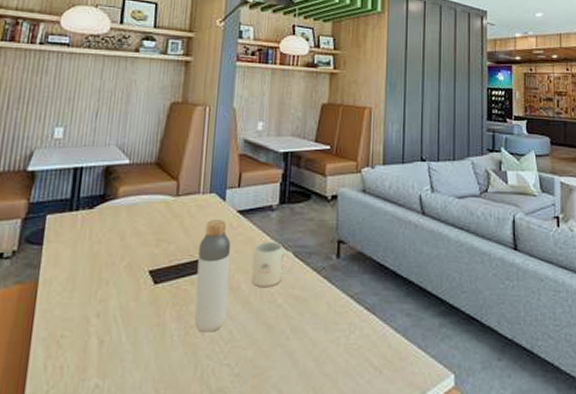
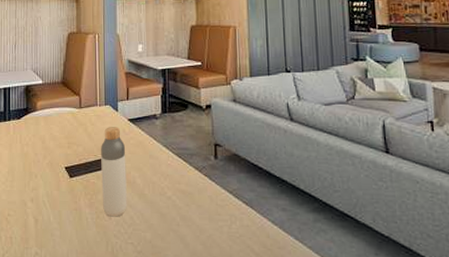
mug: present [251,241,296,288] -> none [143,144,180,183]

